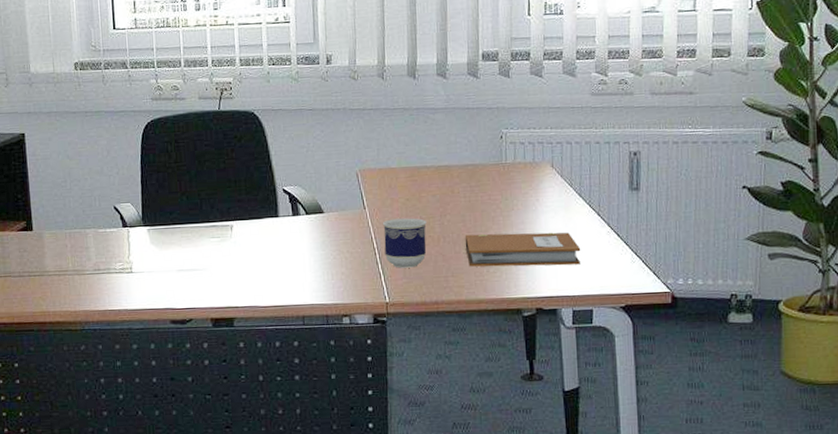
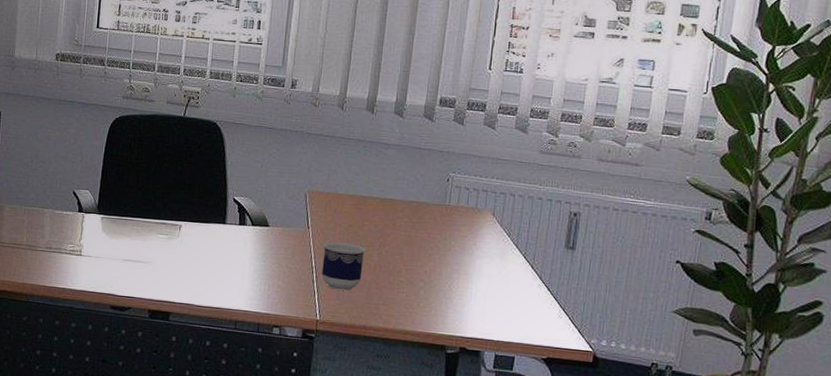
notebook: present [464,232,581,267] -> none [399,267,511,312]

